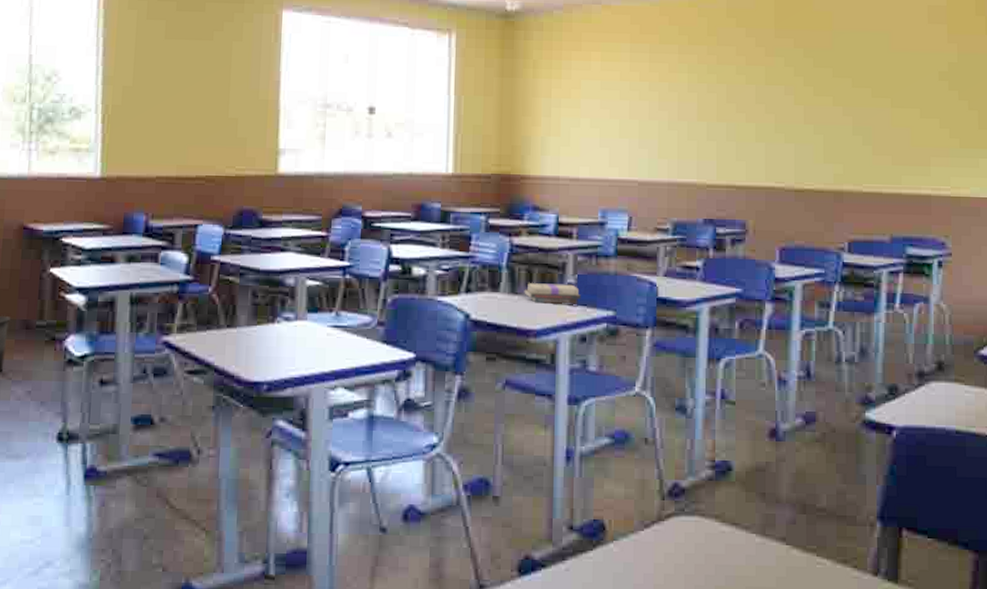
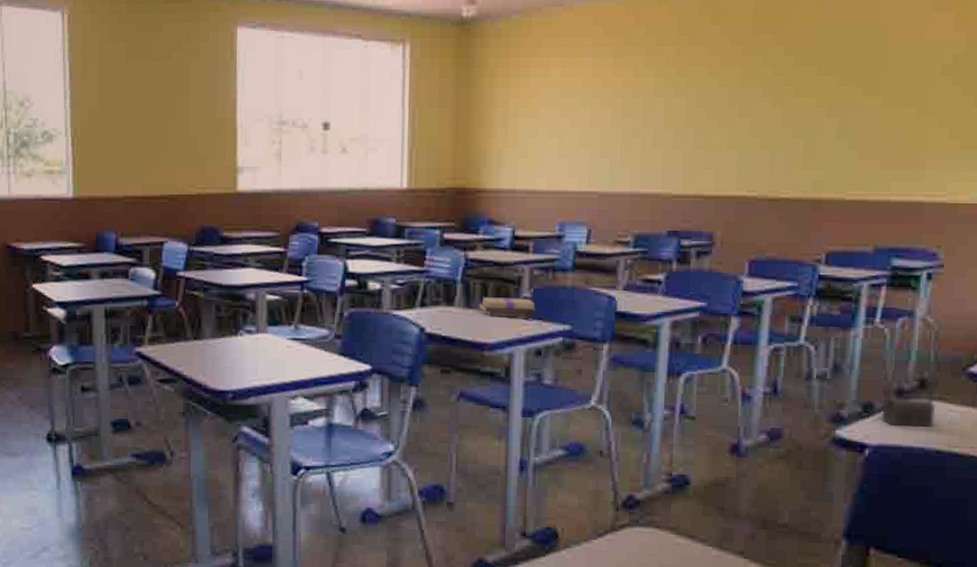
satchel: none [905,301,954,408] -> present [881,316,938,427]

